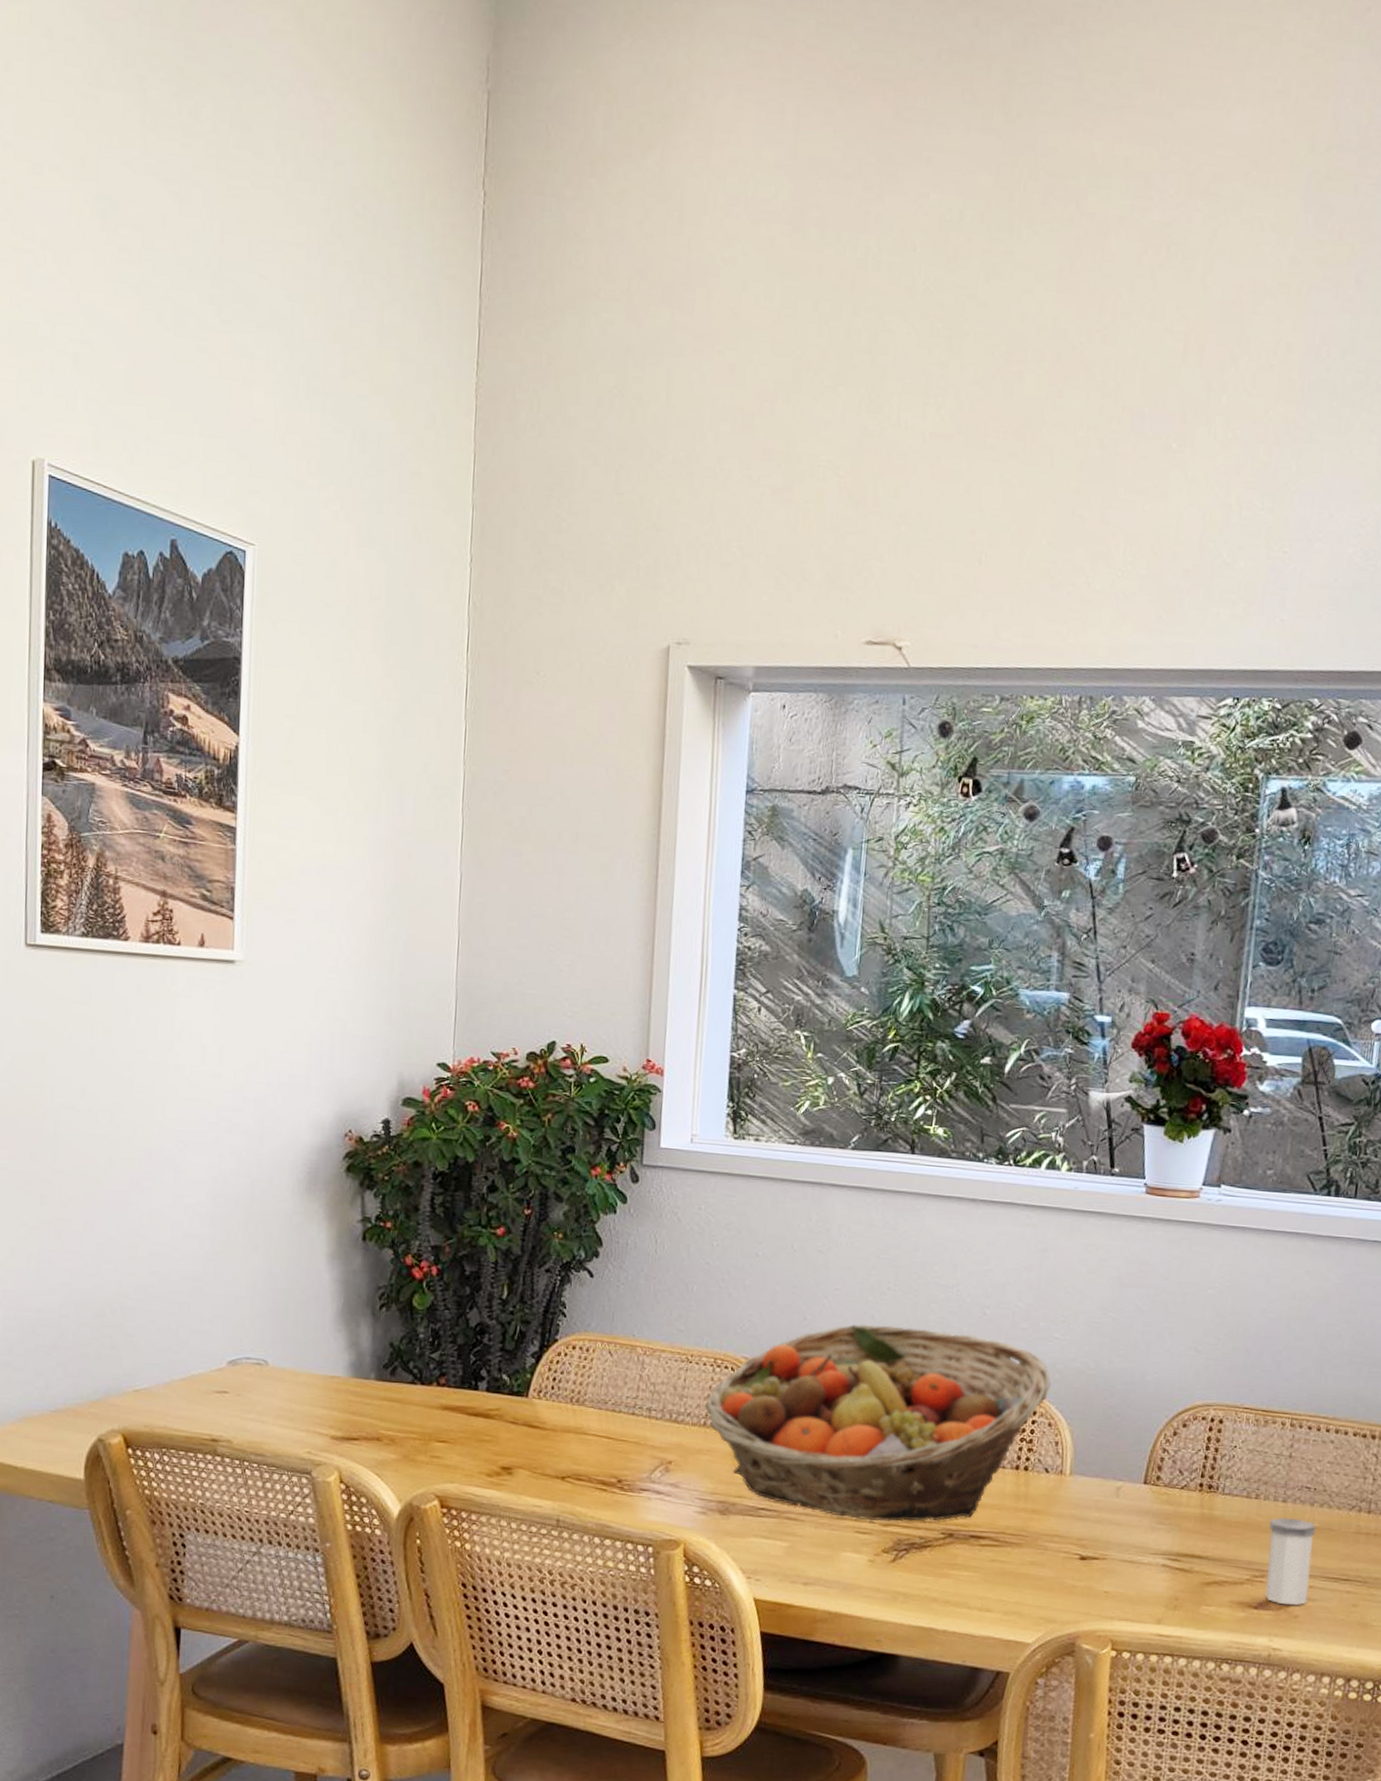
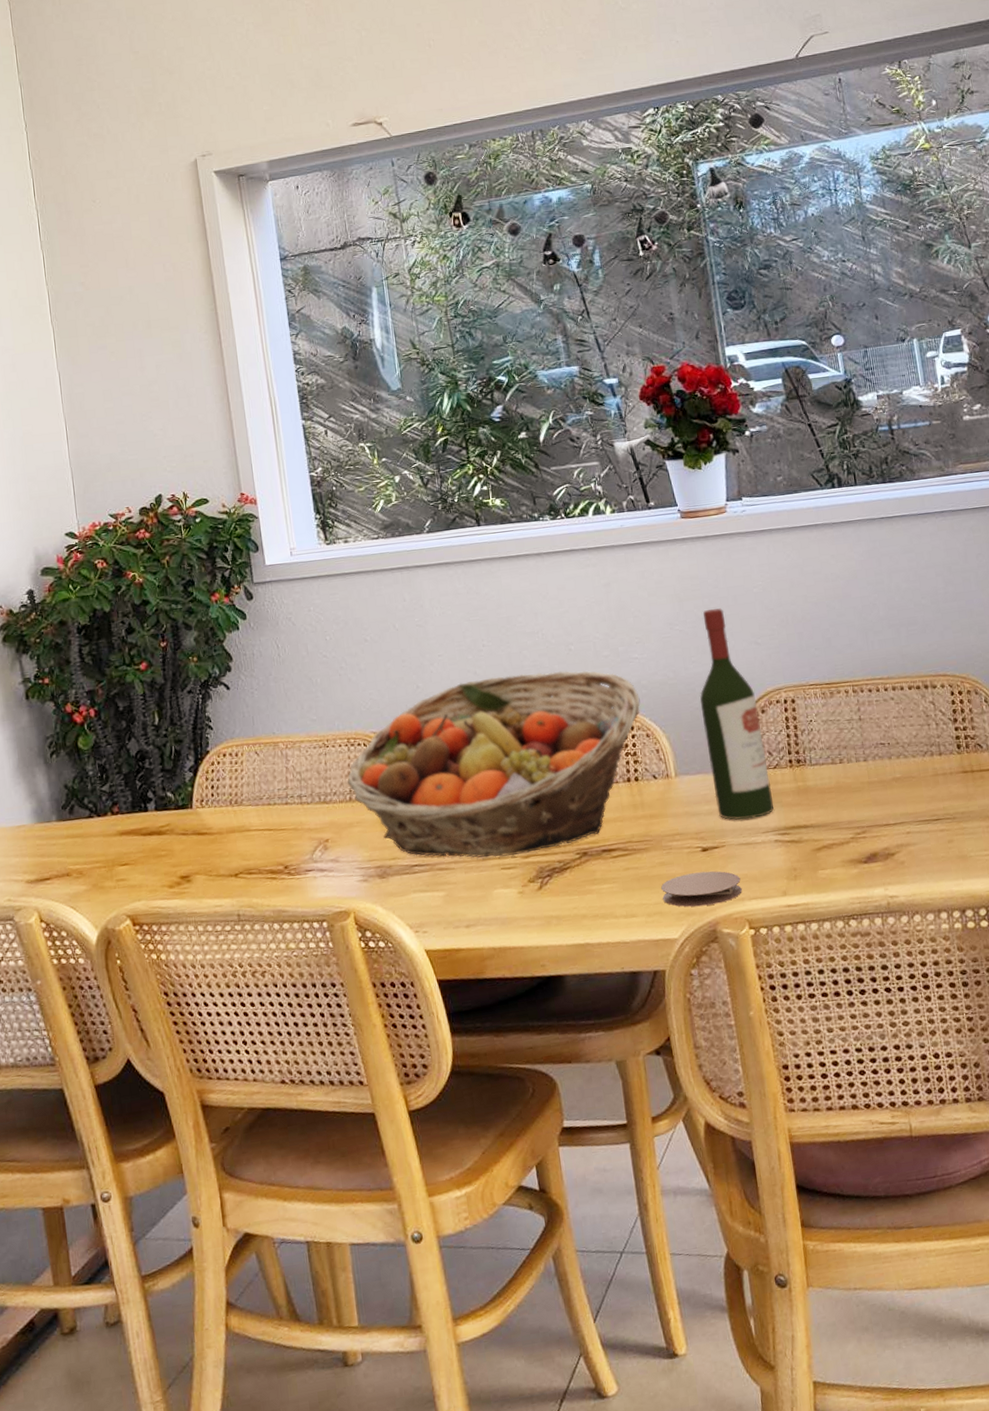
coaster: none [1024,1579,1115,1617] -> present [661,871,742,907]
wine bottle: none [1107,1302,1180,1537] -> present [700,608,774,820]
salt shaker: present [1265,1518,1316,1605] -> none [857,773,909,854]

